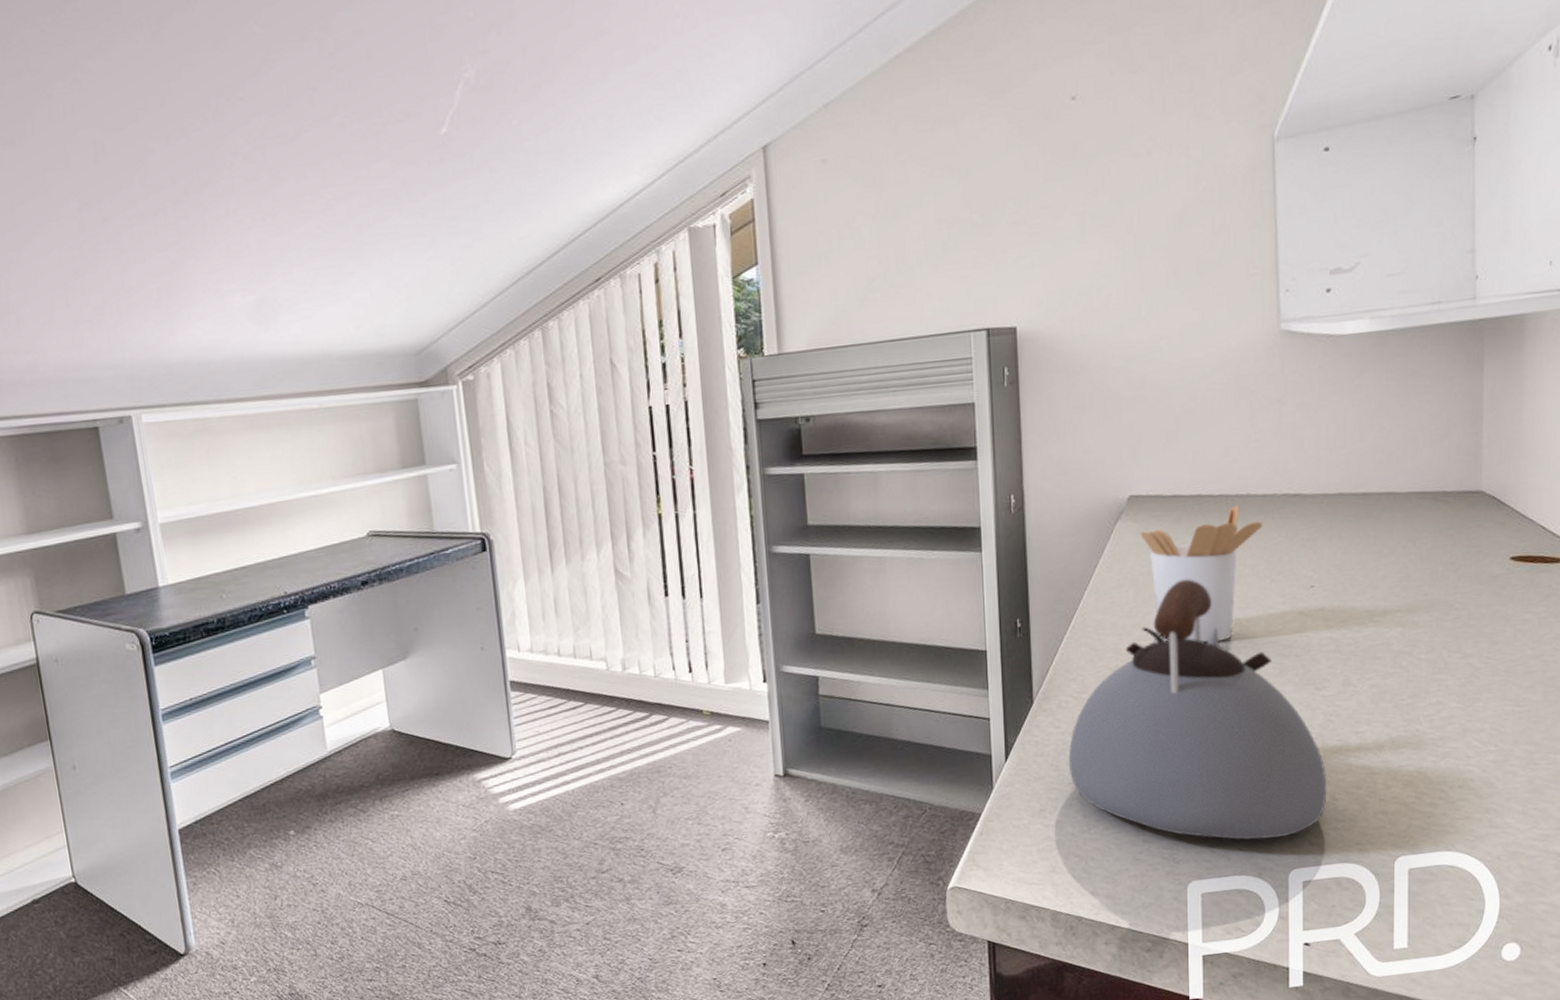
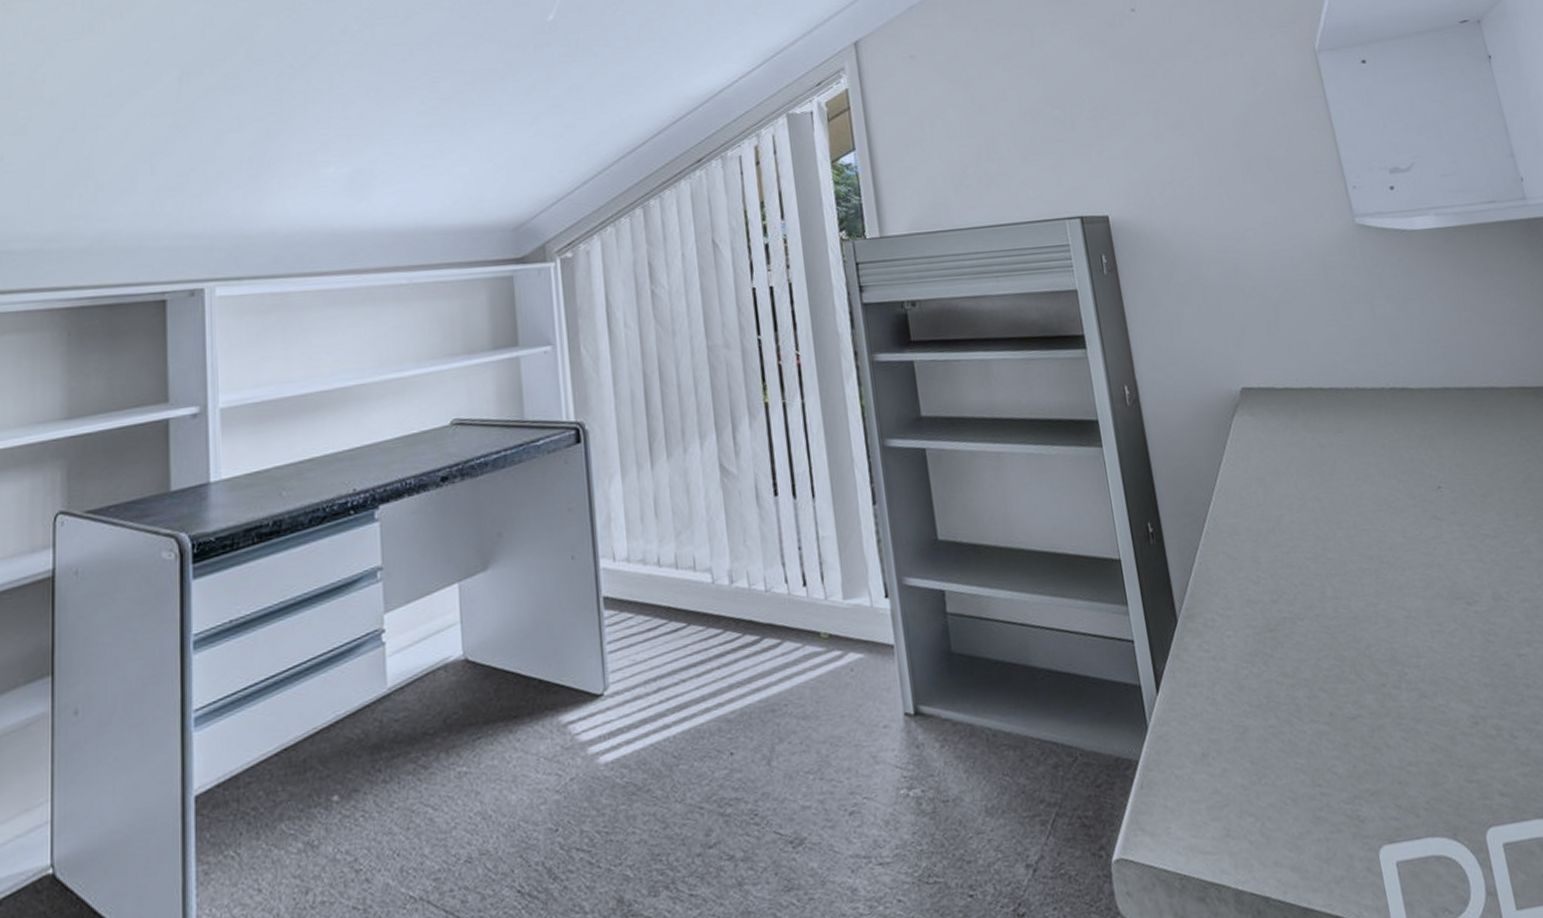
kettle: present [1068,579,1327,841] -> none [1222,478,1507,791]
utensil holder: present [1140,505,1263,643] -> none [1258,399,1378,550]

